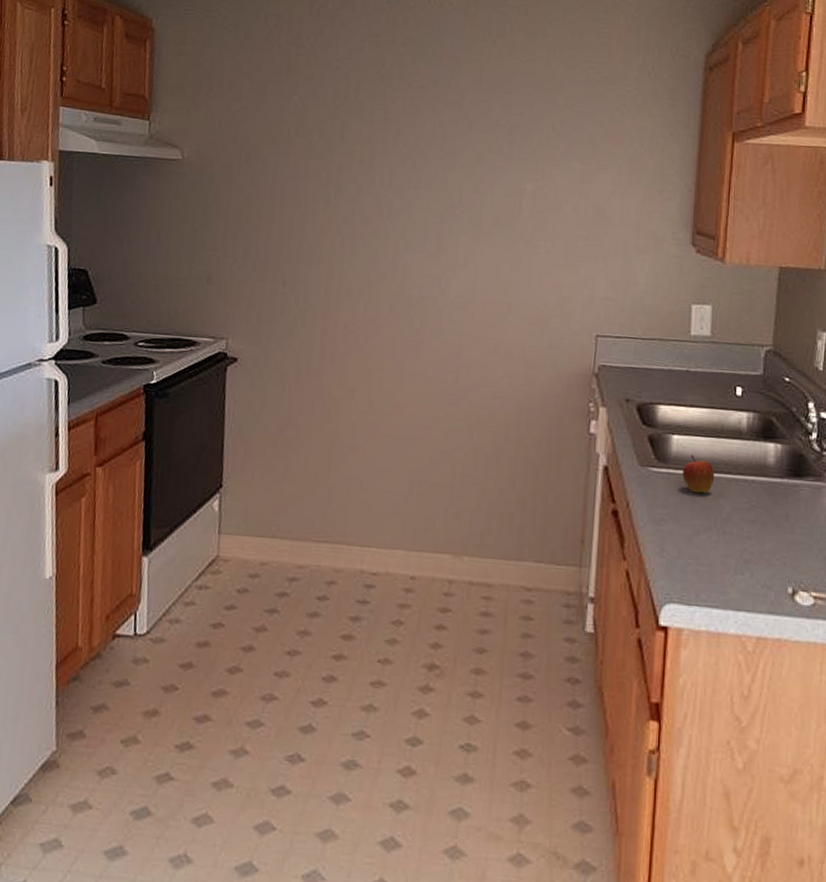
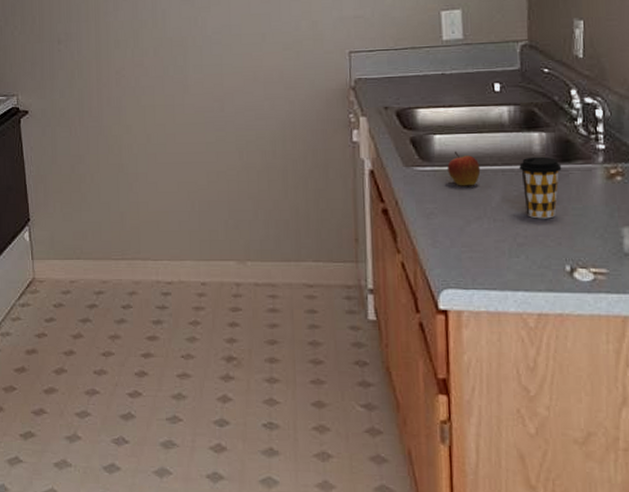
coffee cup: none [753,468,793,536] -> present [519,156,562,219]

